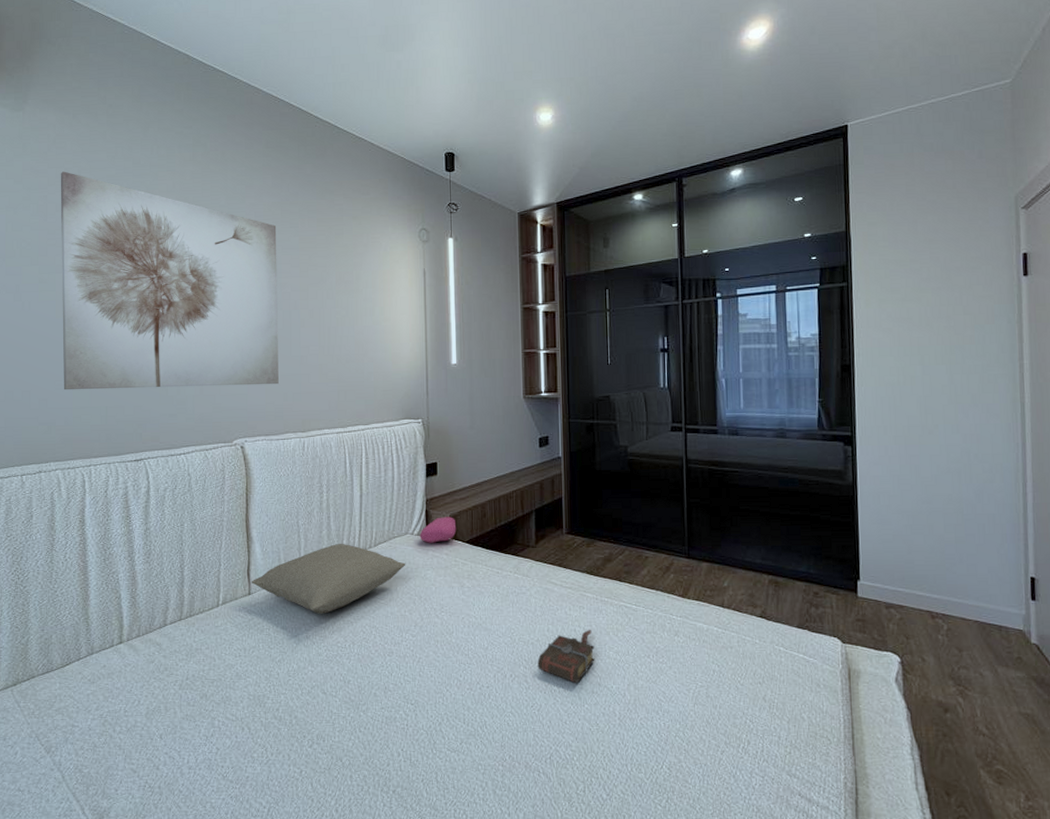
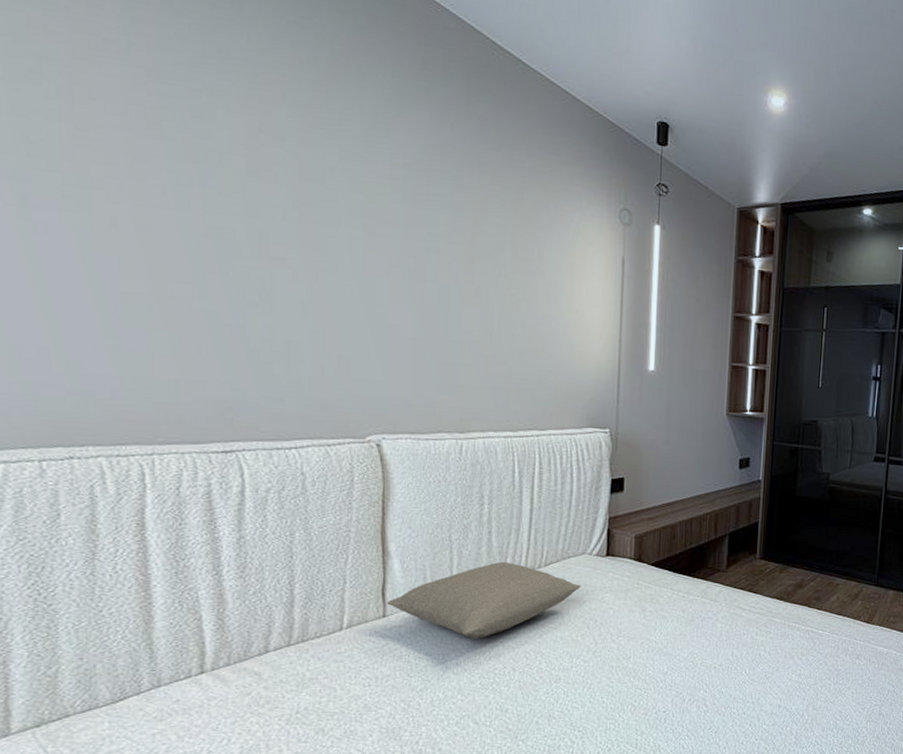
wall art: present [60,171,279,390] -> none [95,41,434,374]
cushion: present [419,517,457,543] -> none [599,537,642,564]
book: present [537,629,595,684] -> none [718,653,778,706]

